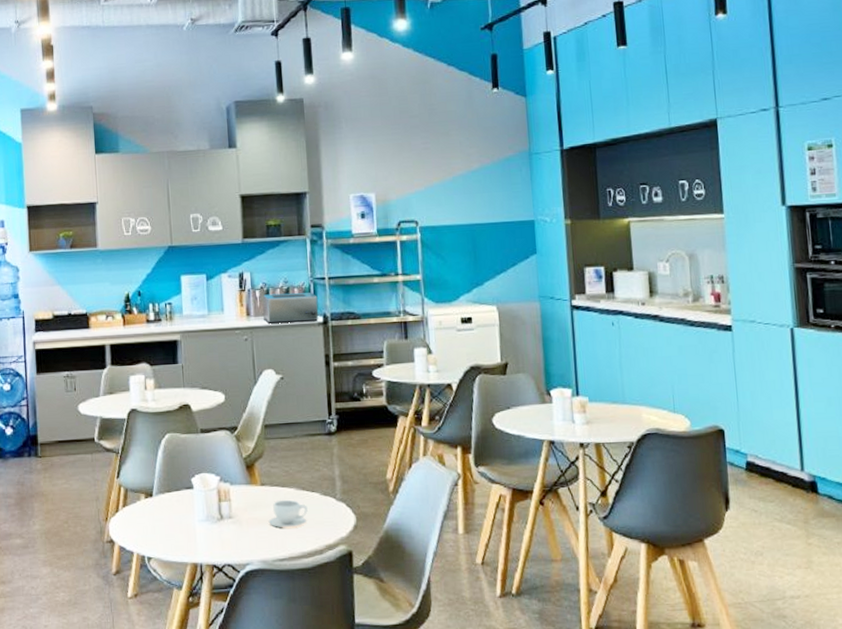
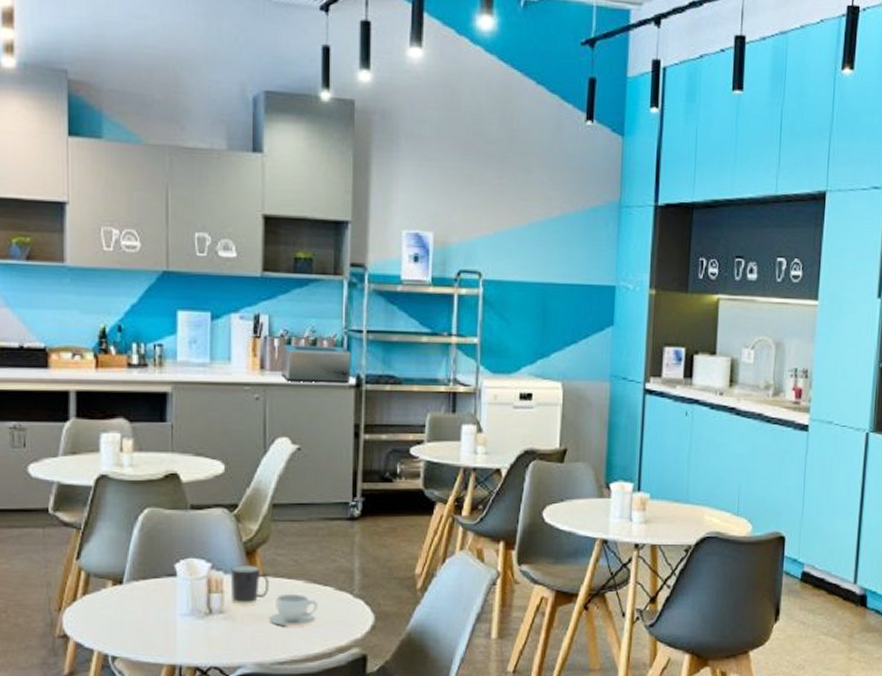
mug: none [235,477,267,511] -> present [230,565,269,605]

